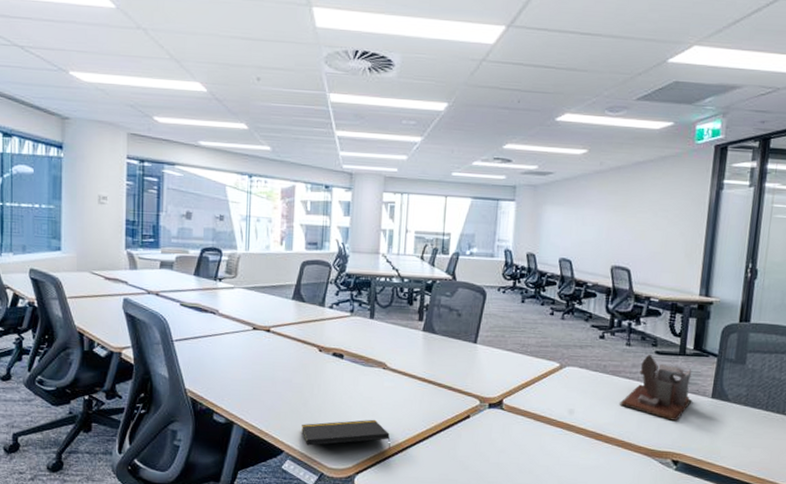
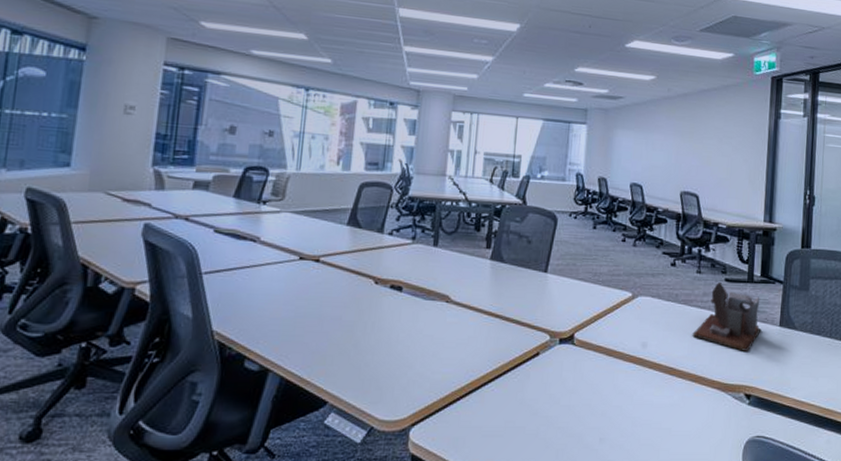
notepad: present [301,419,391,449] -> none [350,360,452,395]

